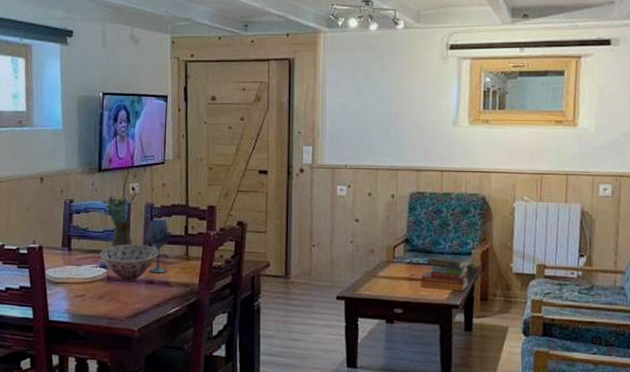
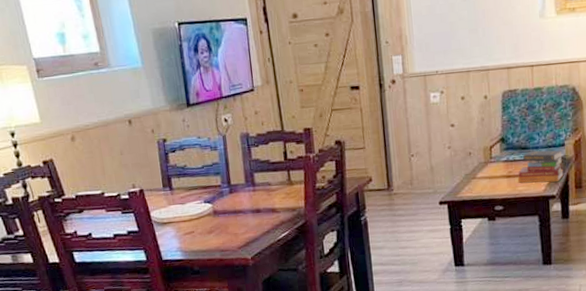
bowl: present [100,244,159,281] -> none [202,175,262,213]
vase: present [106,193,133,248] -> none [200,128,234,182]
wineglass: present [148,219,169,273] -> none [247,148,272,202]

